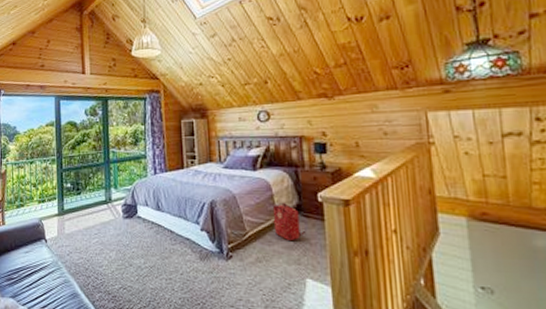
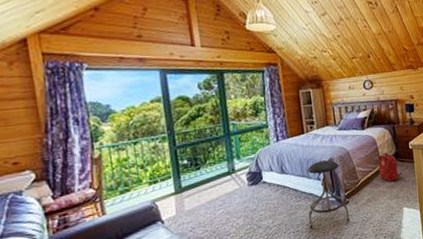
stool: none [183,202,233,281] -> present [308,160,351,229]

